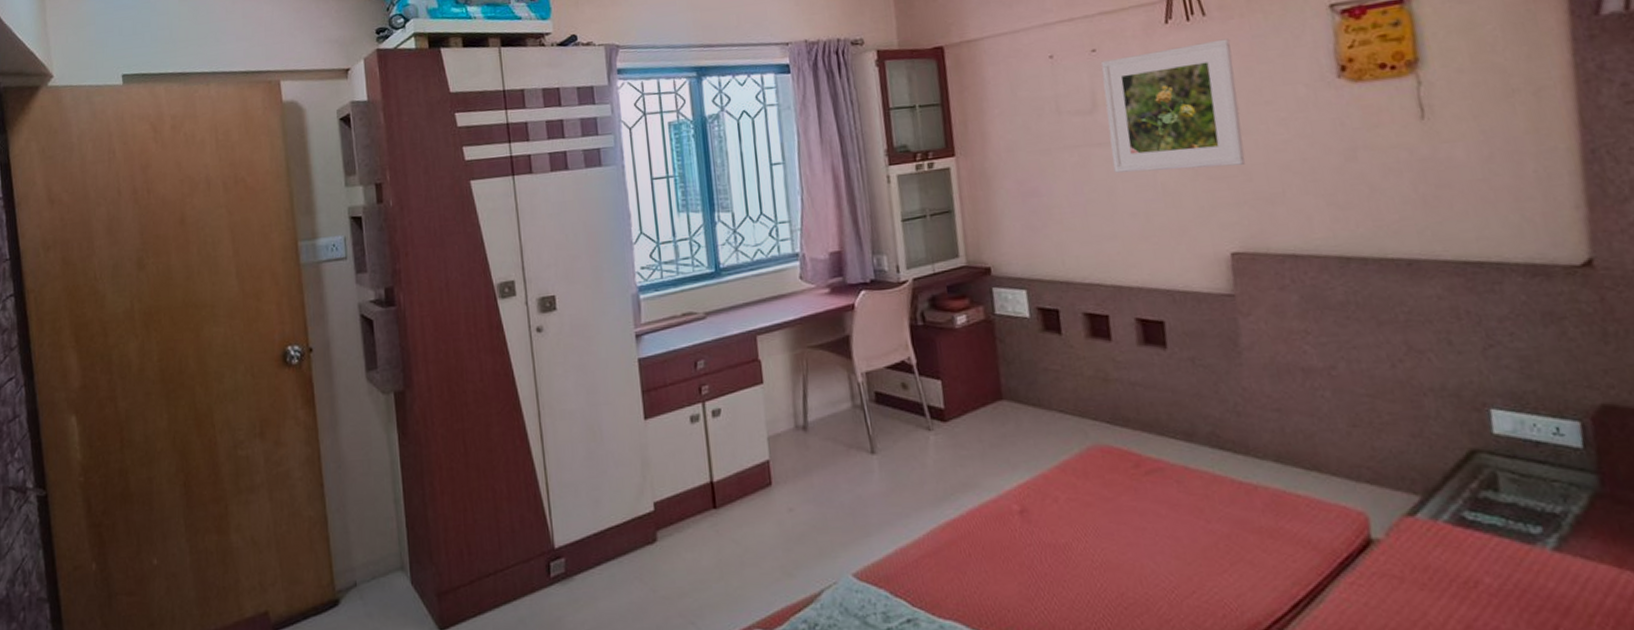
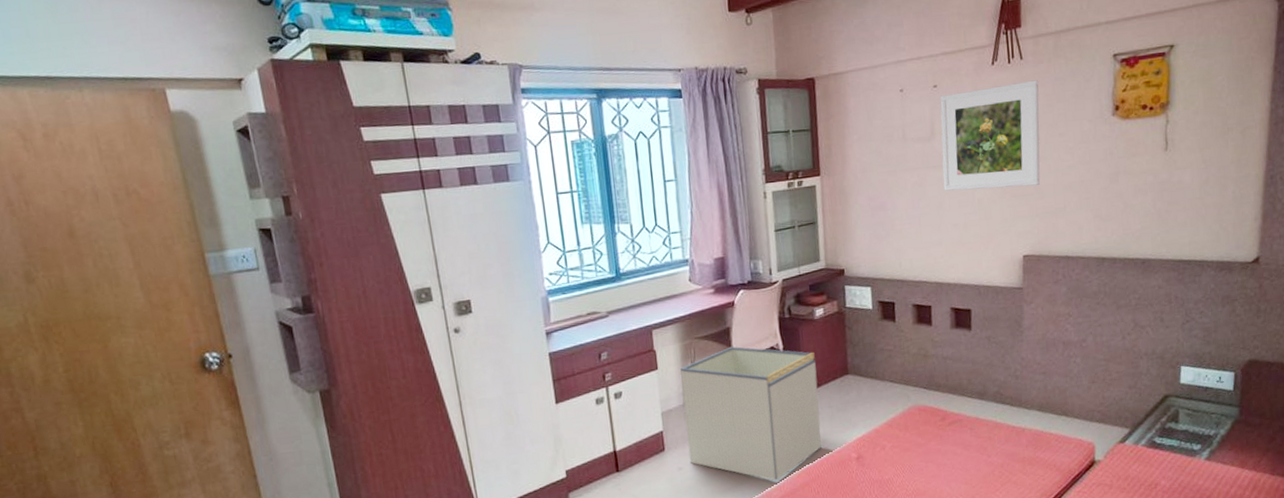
storage bin: none [790,358,971,535] -> present [680,346,822,481]

